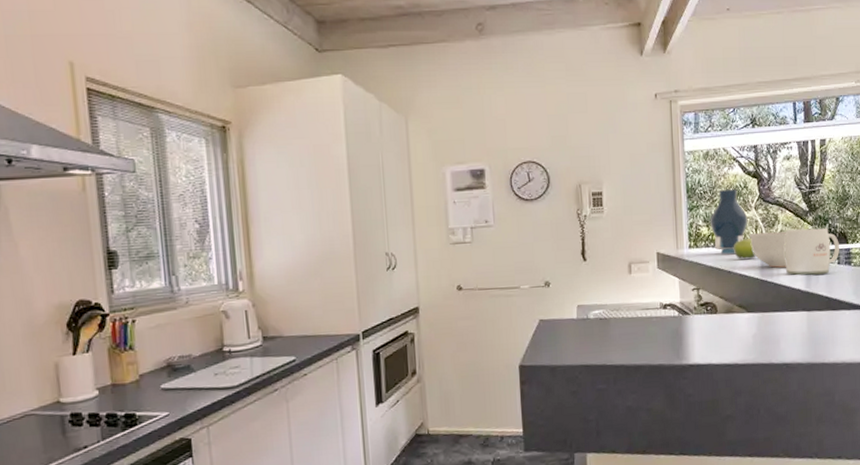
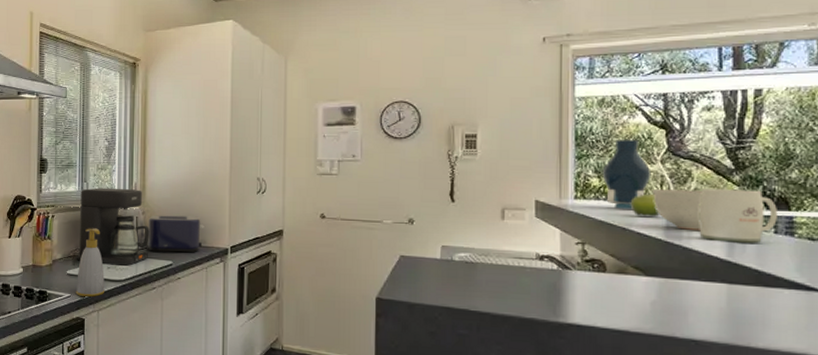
coffee maker: none [168,278,265,372] -> present [78,187,150,266]
soap bottle: none [175,329,215,414] -> present [75,228,105,298]
toaster: none [261,302,330,350] -> present [147,215,204,253]

